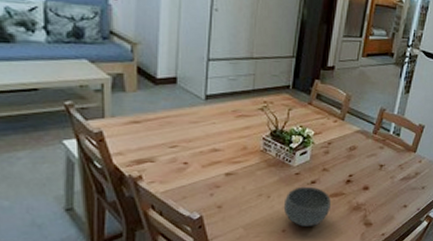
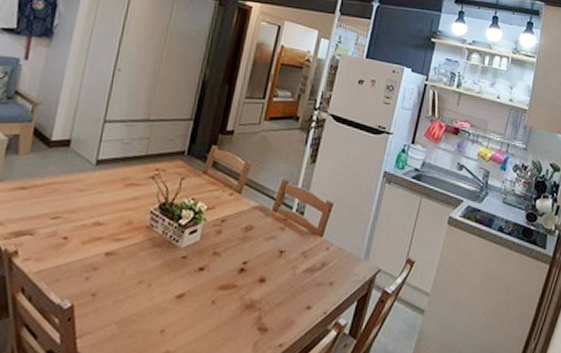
bowl: present [283,186,331,227] -> none [164,273,220,327]

